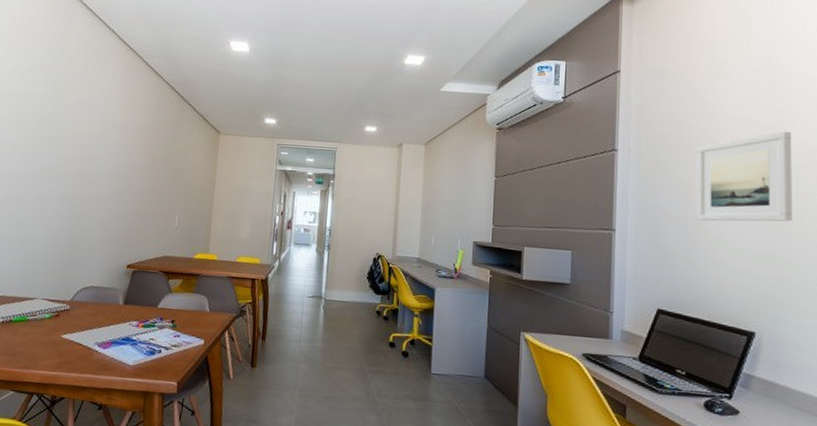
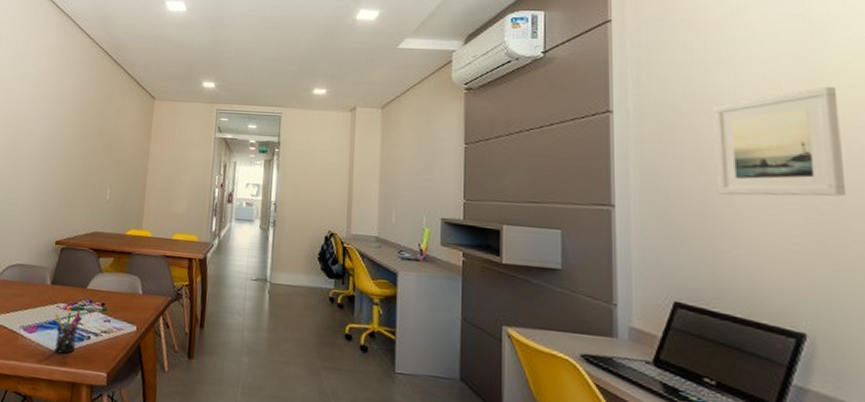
pen holder: none [128,326,155,367] -> present [55,309,83,354]

